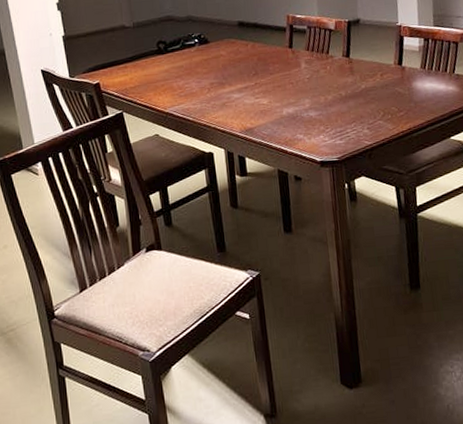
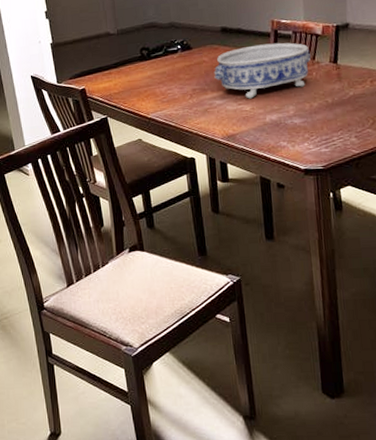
decorative bowl: none [231,37,325,93] -> present [214,42,311,99]

